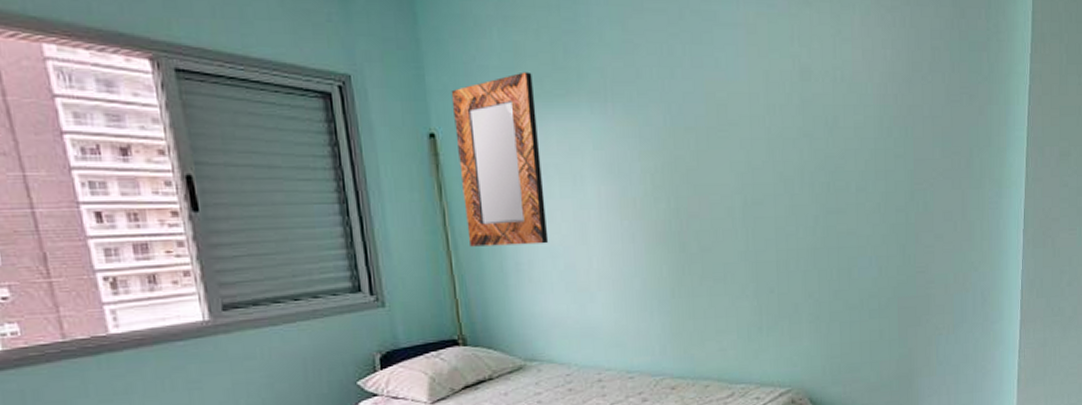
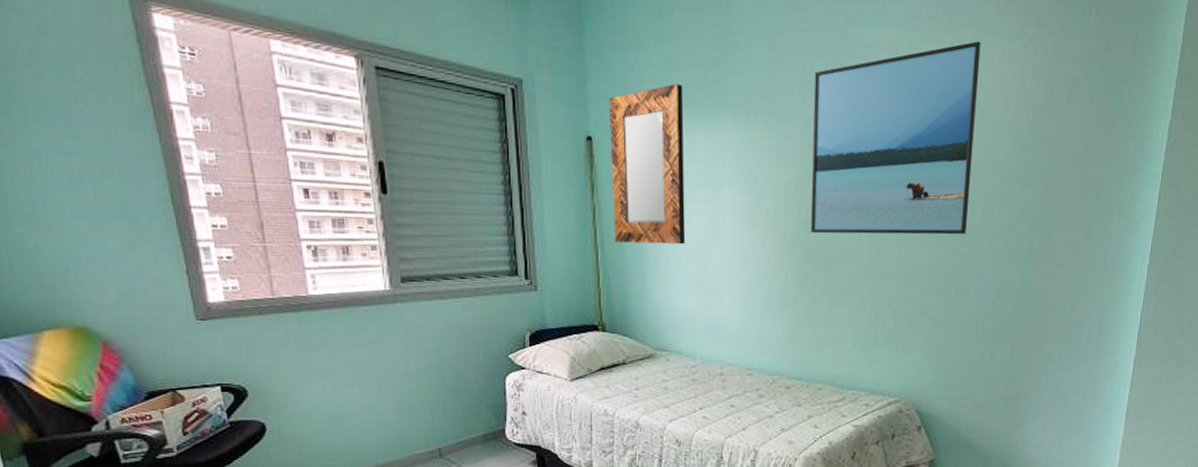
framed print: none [672,14,843,222] -> present [811,41,981,235]

